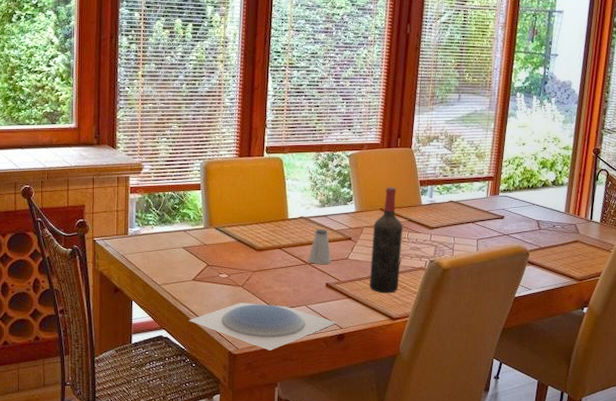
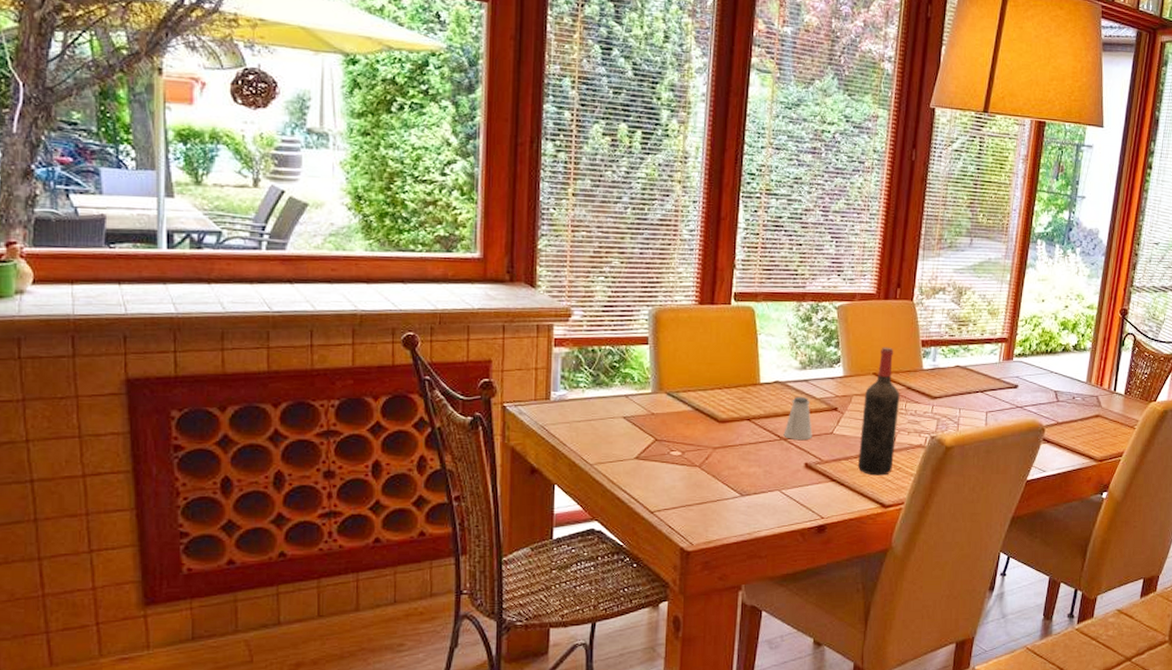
plate: present [188,303,336,350] -> none [629,487,817,546]

